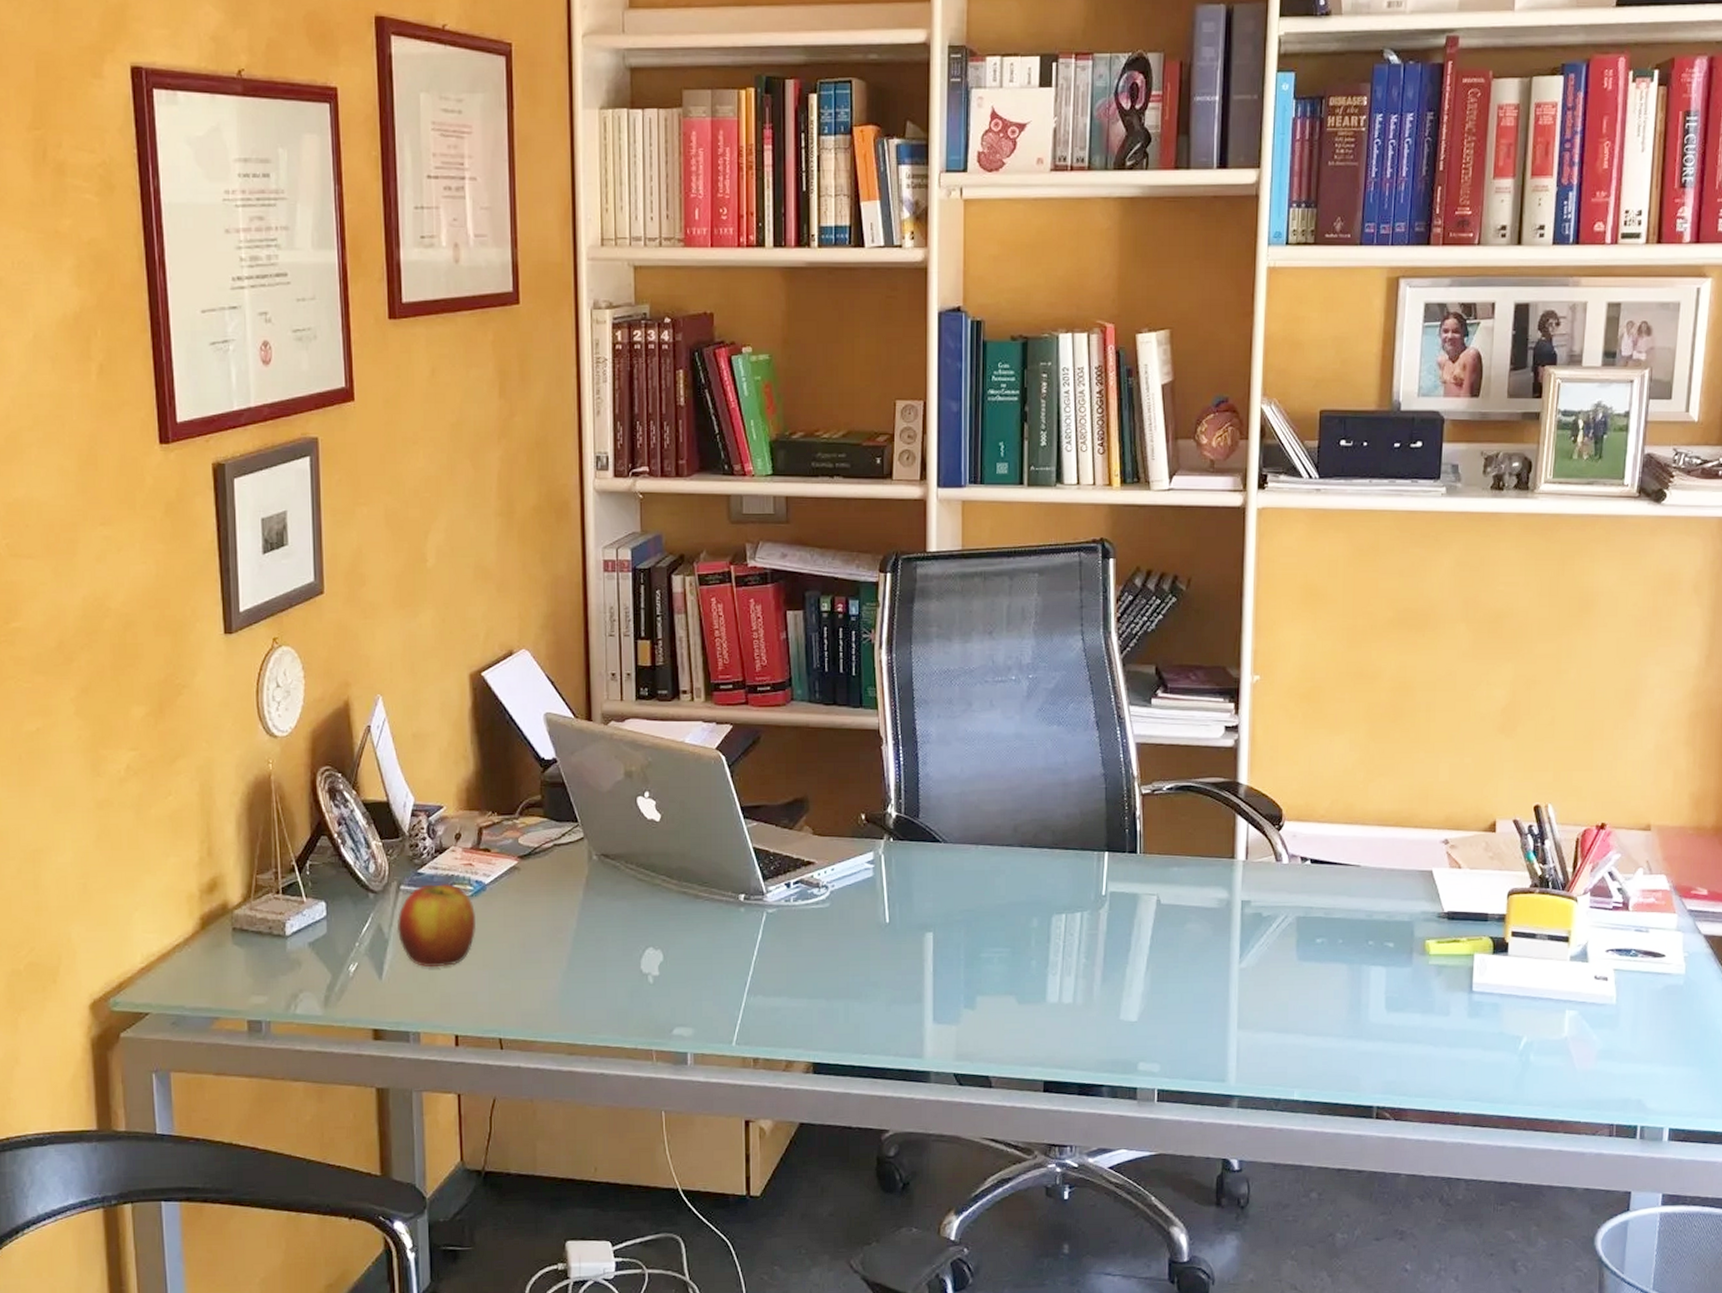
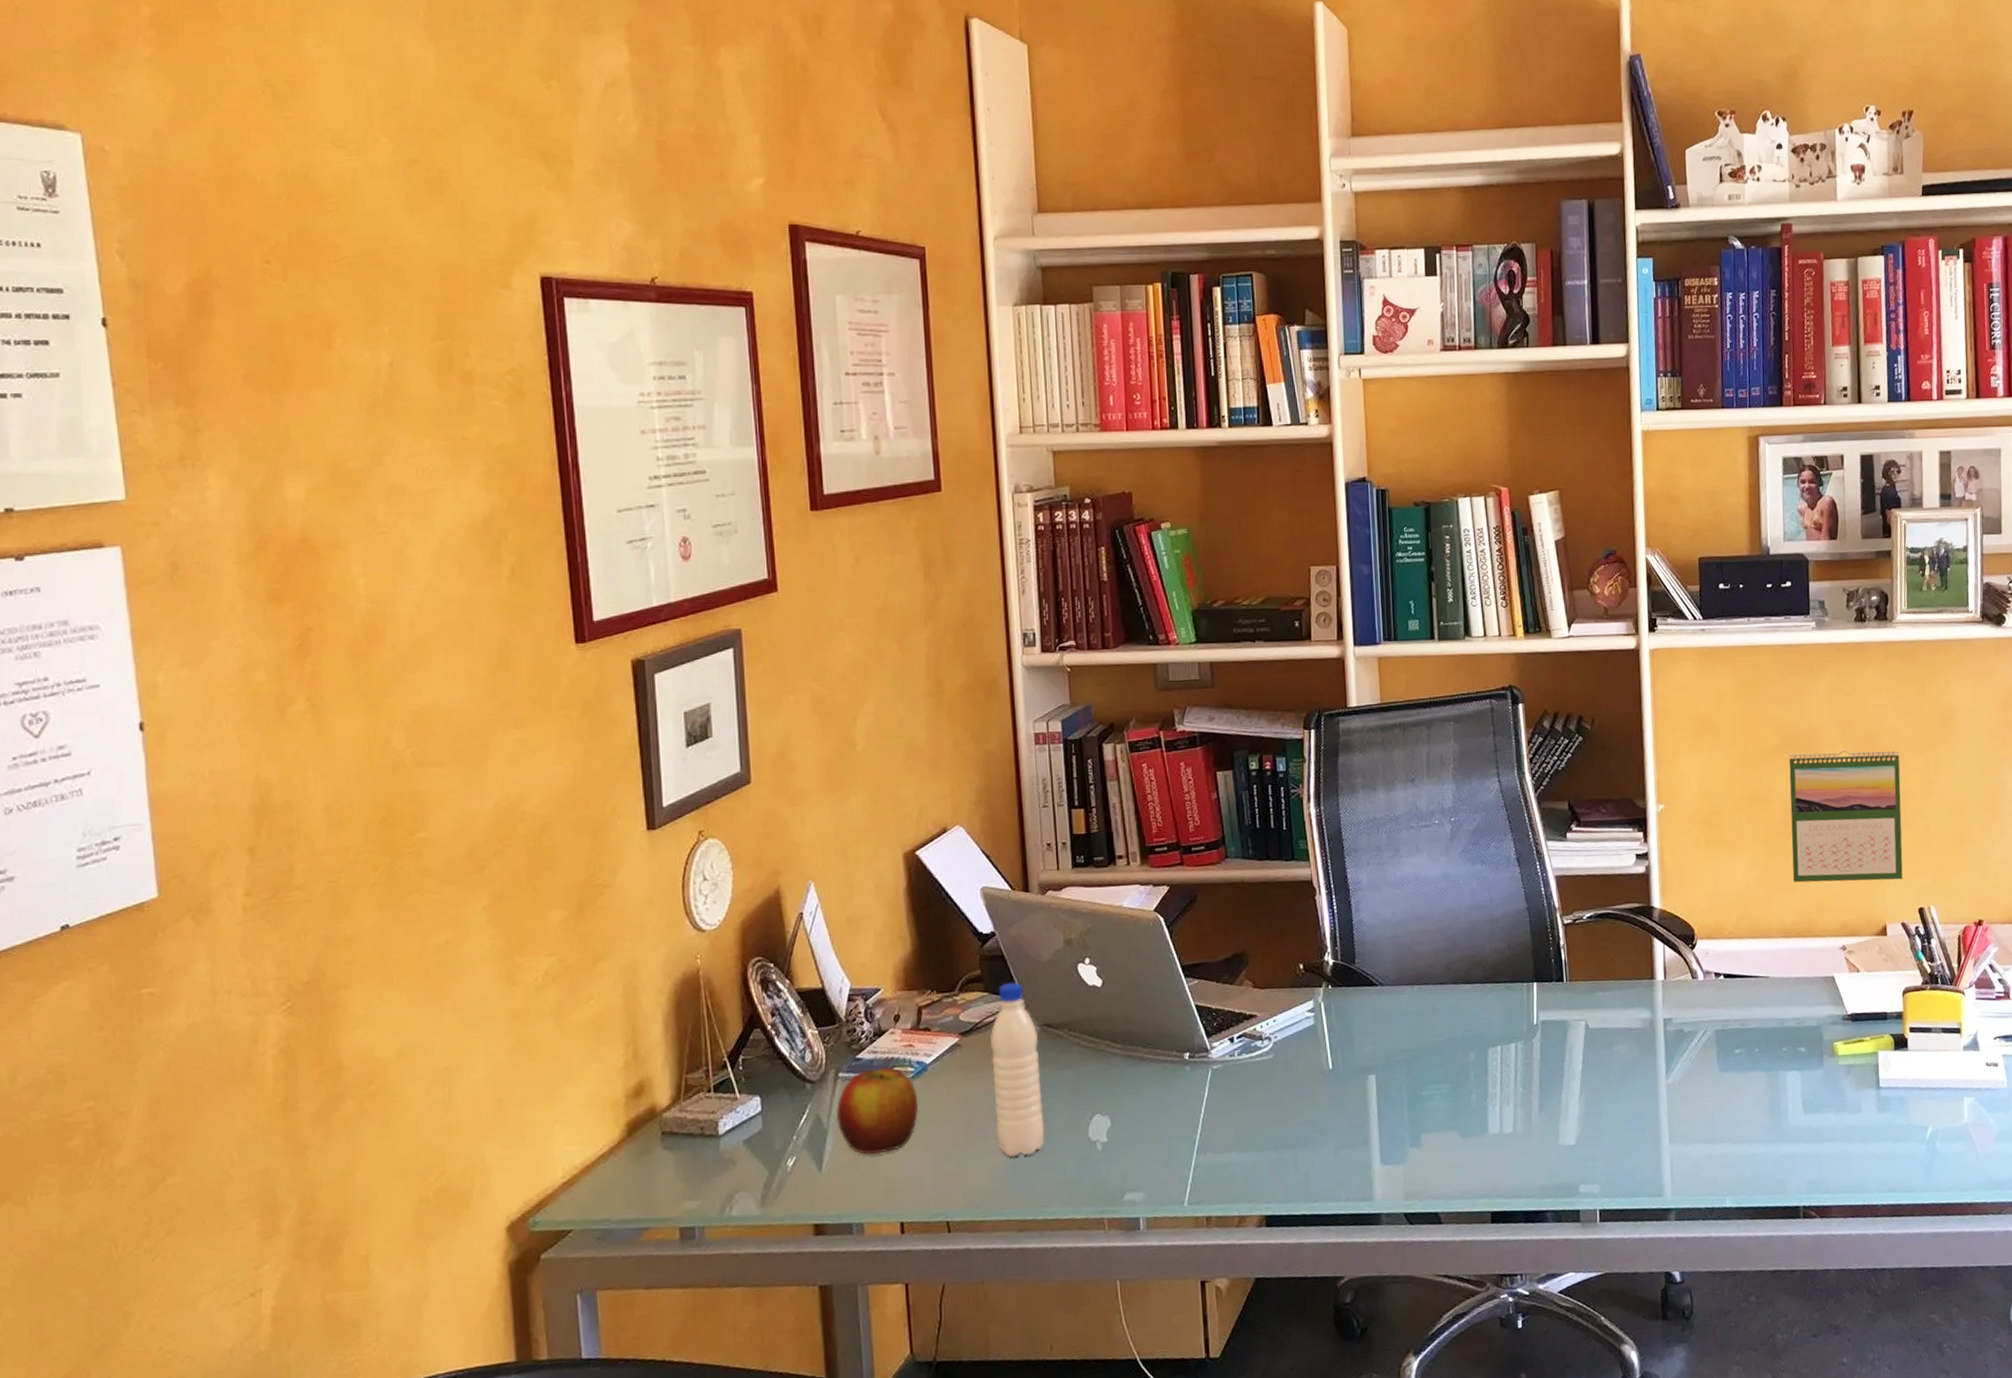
water bottle: none [547,810,598,983] -> present [989,982,1045,1158]
calendar: none [1395,630,1529,774] -> present [1789,750,1903,883]

